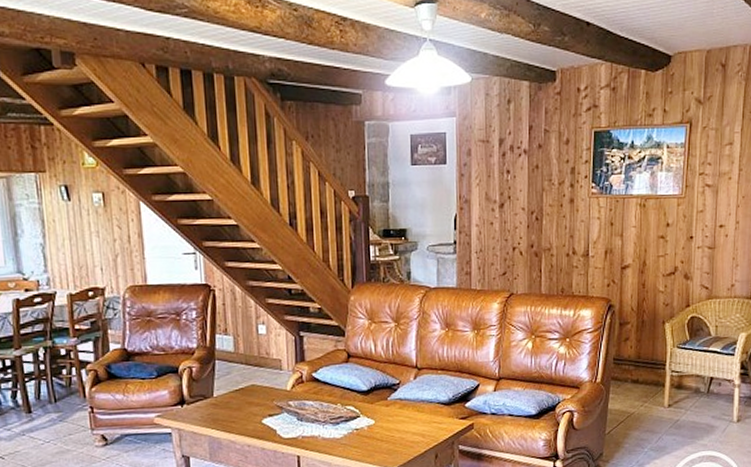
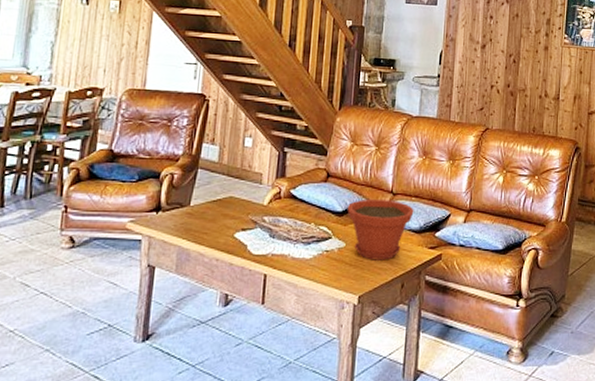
plant pot: none [372,374,441,435] -> present [347,198,414,260]

